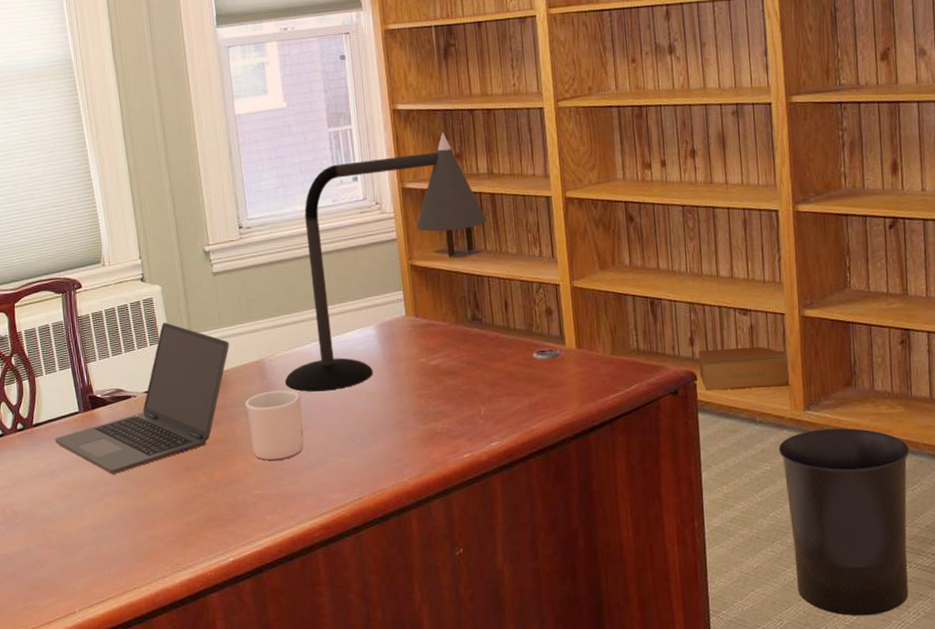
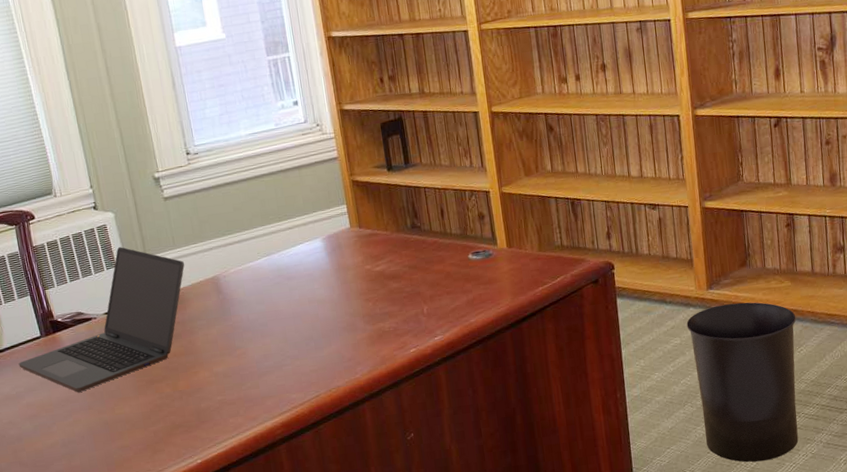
mug: present [245,390,304,461] -> none [203,302,262,369]
desk lamp: present [285,131,487,392] -> none [240,56,421,303]
box: present [698,345,791,391] -> none [614,235,696,278]

